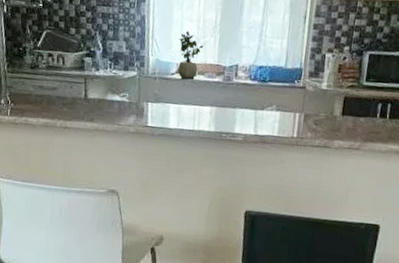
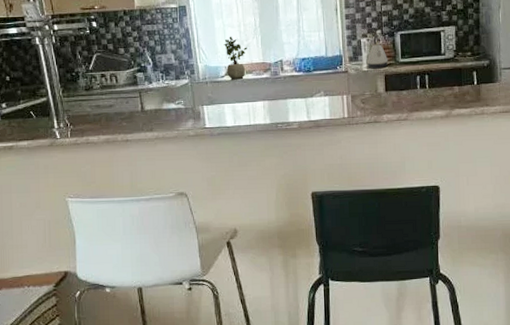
kettle: none [327,50,352,90] -> present [366,34,389,69]

